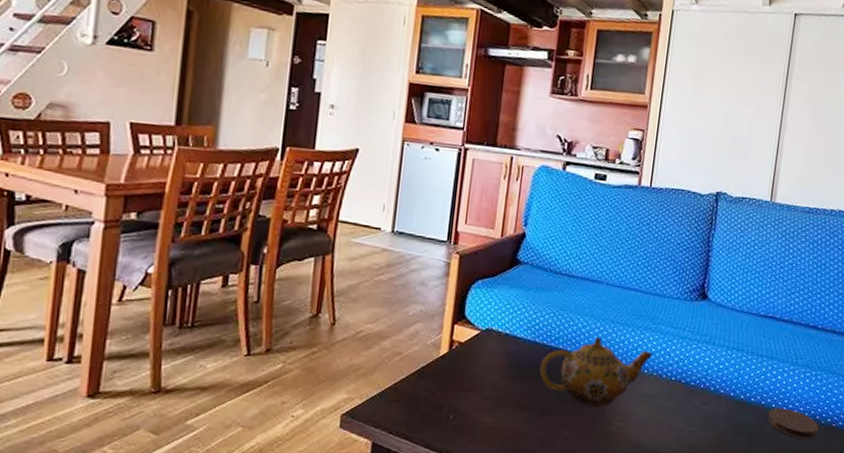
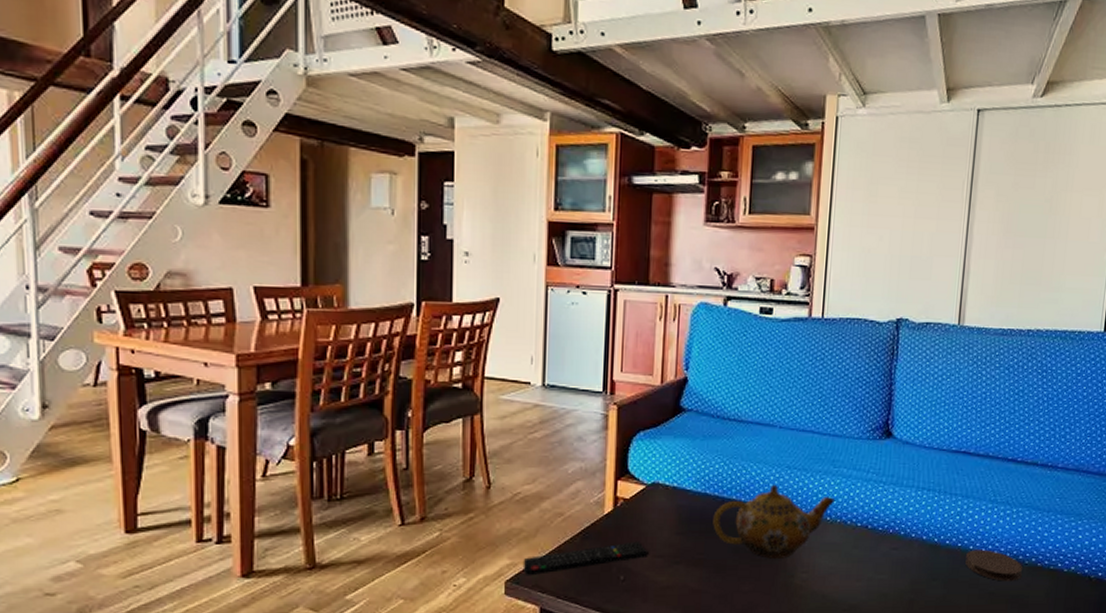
remote control: none [358,383,478,411] -> present [522,541,649,576]

